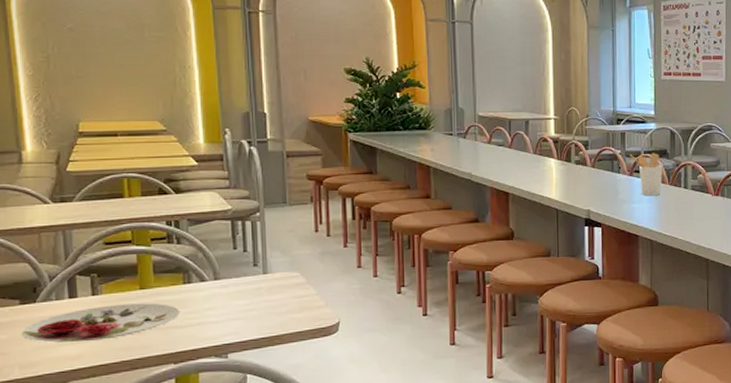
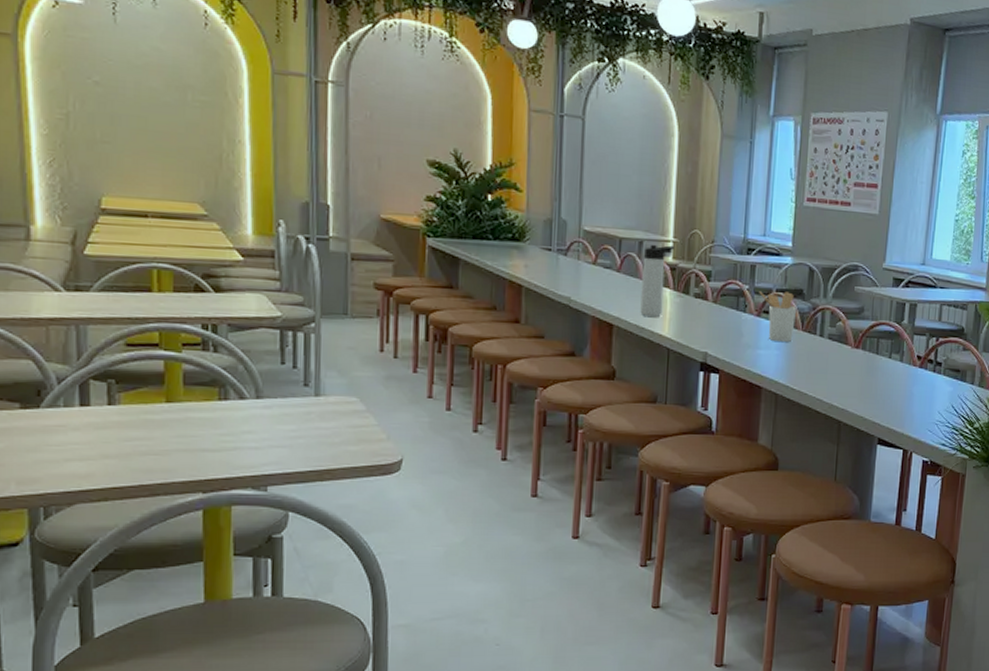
plate: present [22,303,180,343] -> none [21,418,213,459]
thermos bottle: none [530,122,556,183] -> present [640,244,675,317]

